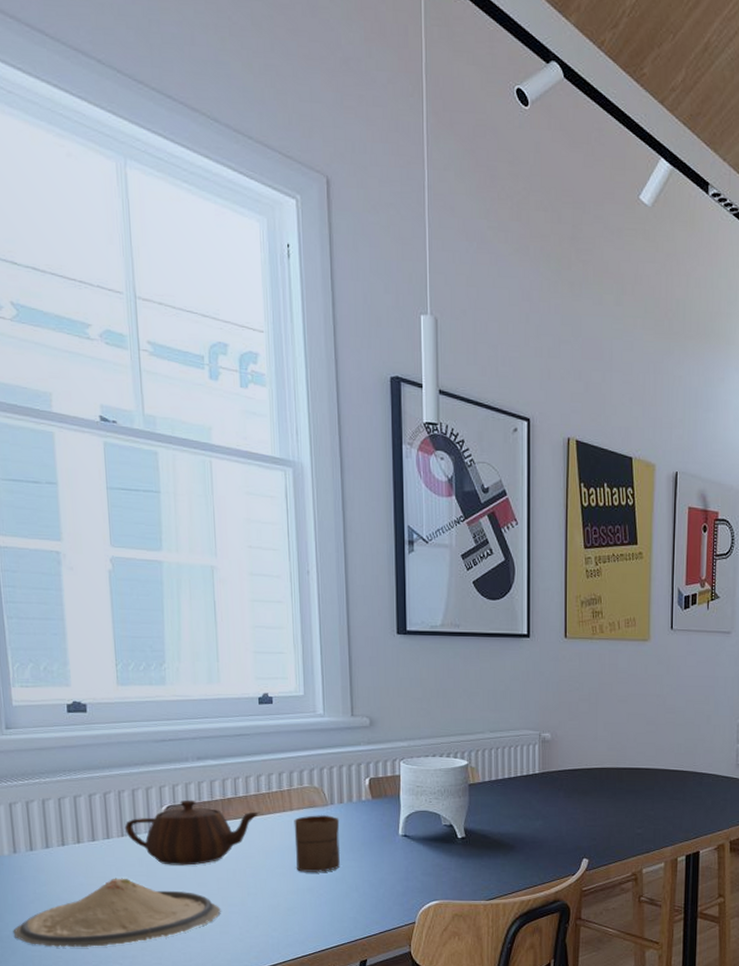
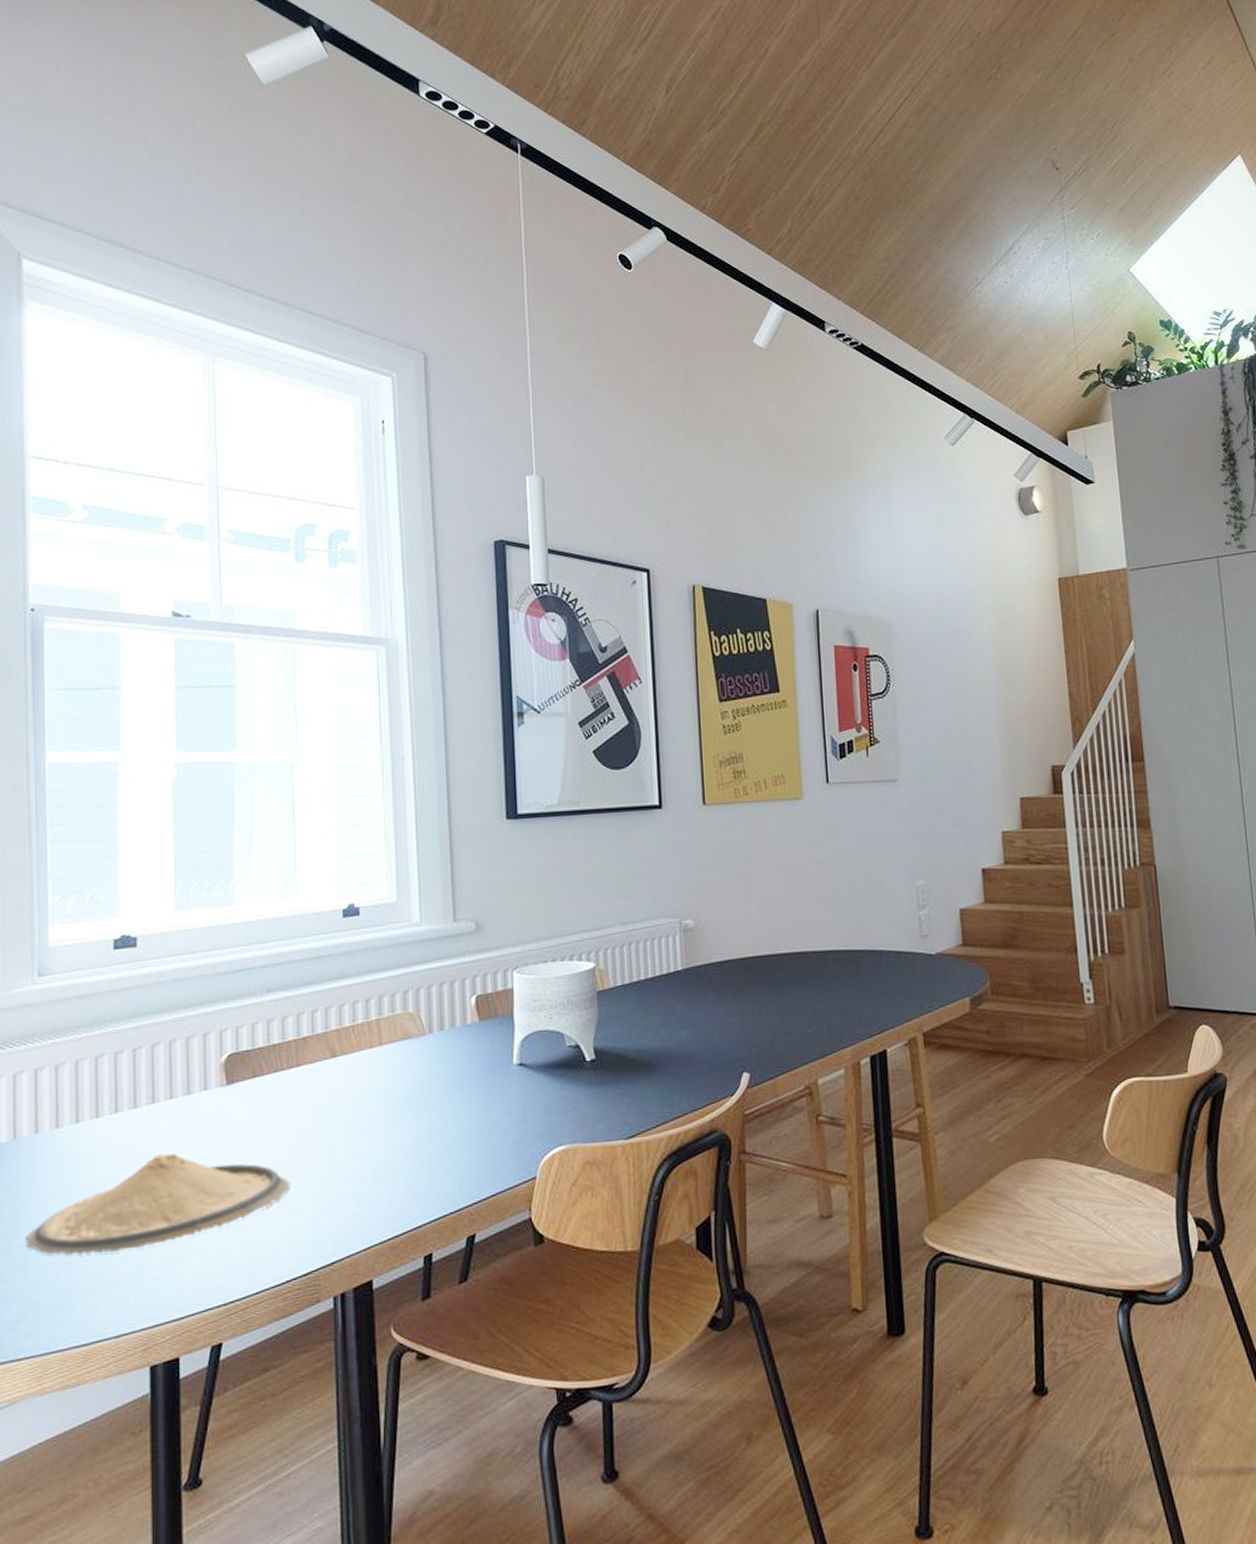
teapot: present [124,799,260,866] -> none [174,1043,342,1131]
cup: present [294,815,340,873] -> none [383,1047,441,1124]

